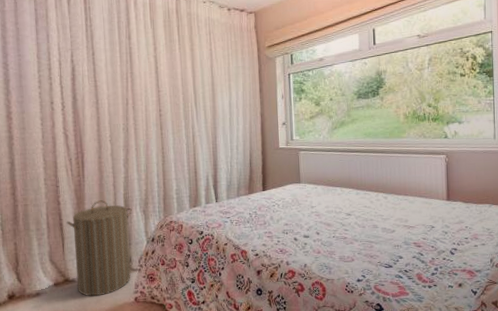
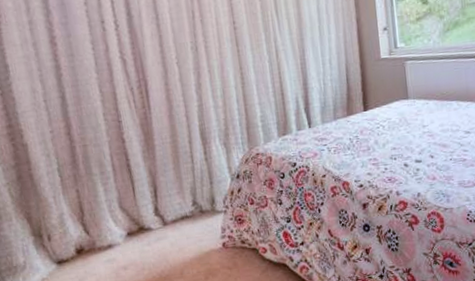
laundry hamper: present [66,200,132,297] -> none [134,134,216,245]

